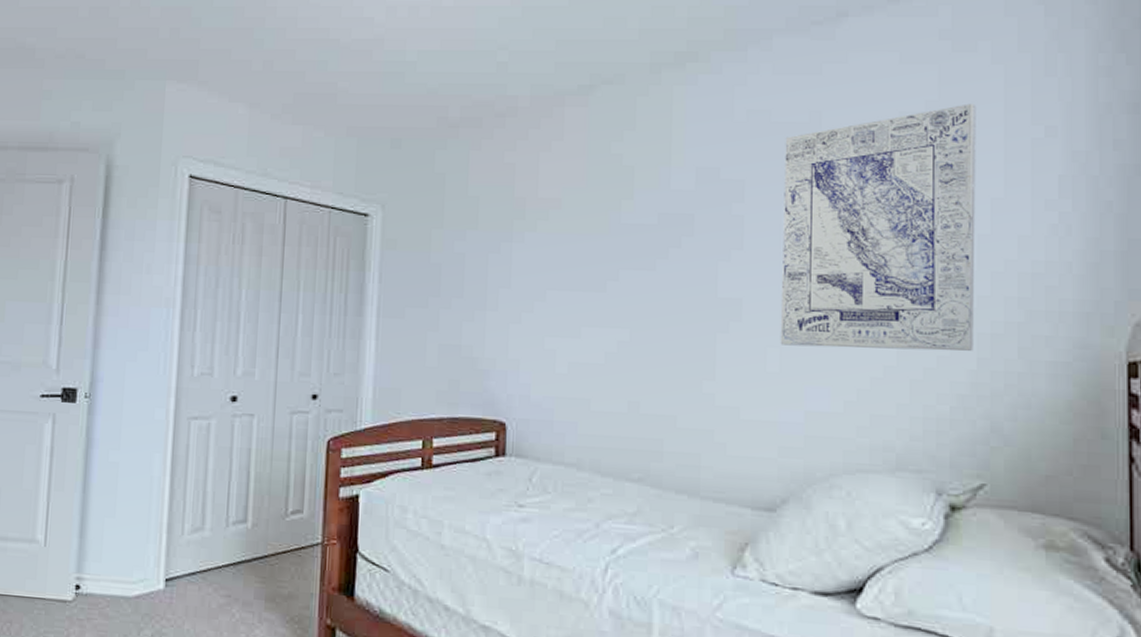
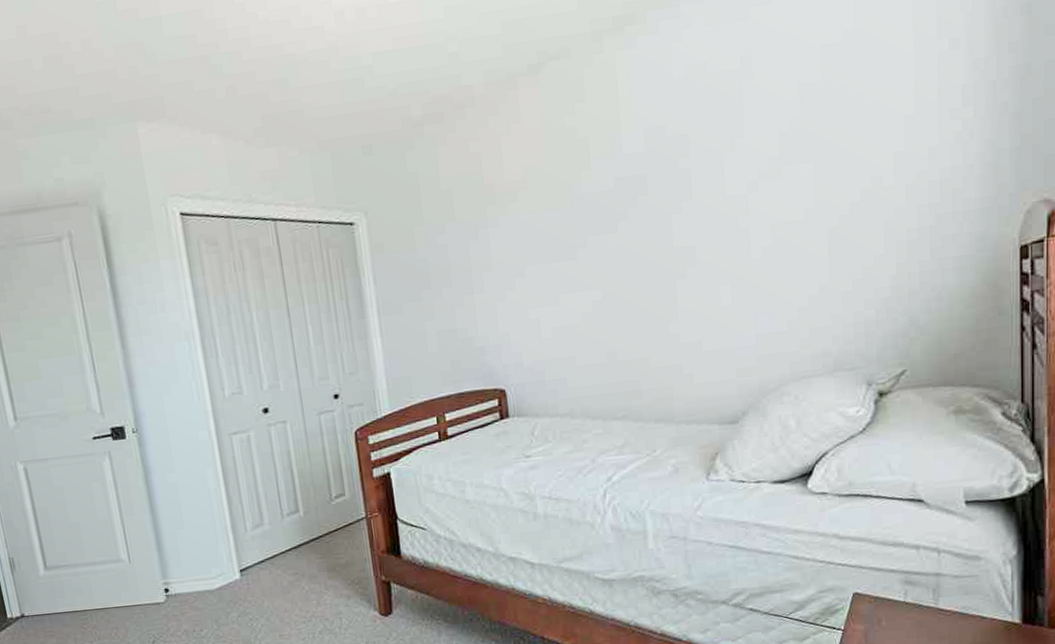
wall art: present [780,103,976,351] -> none [721,26,893,281]

